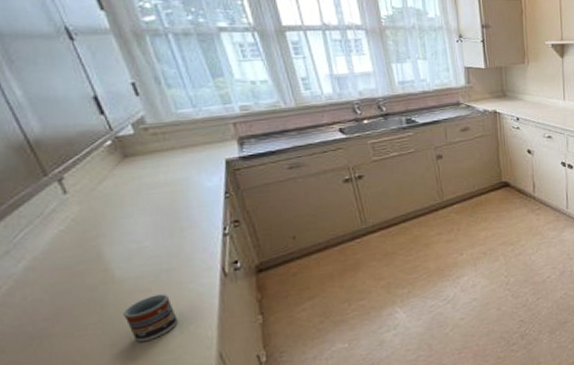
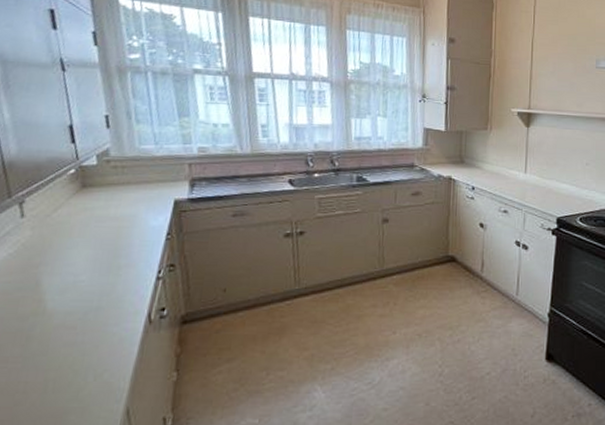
cup: present [122,294,178,343] -> none [44,334,95,384]

